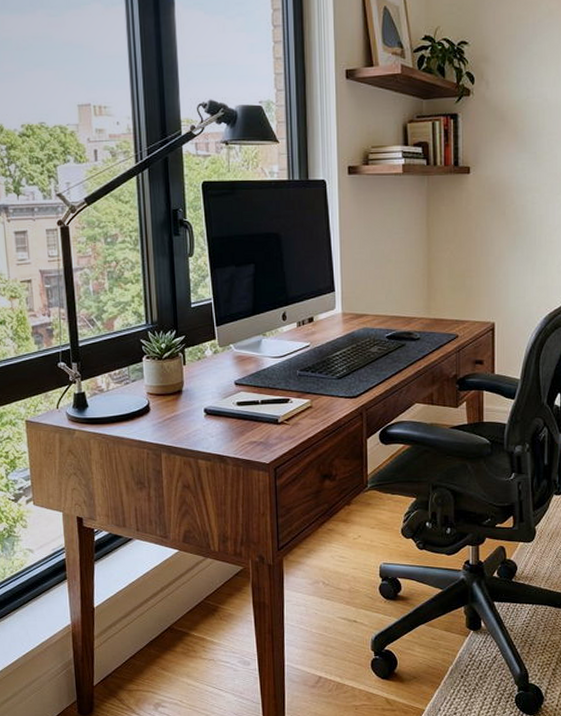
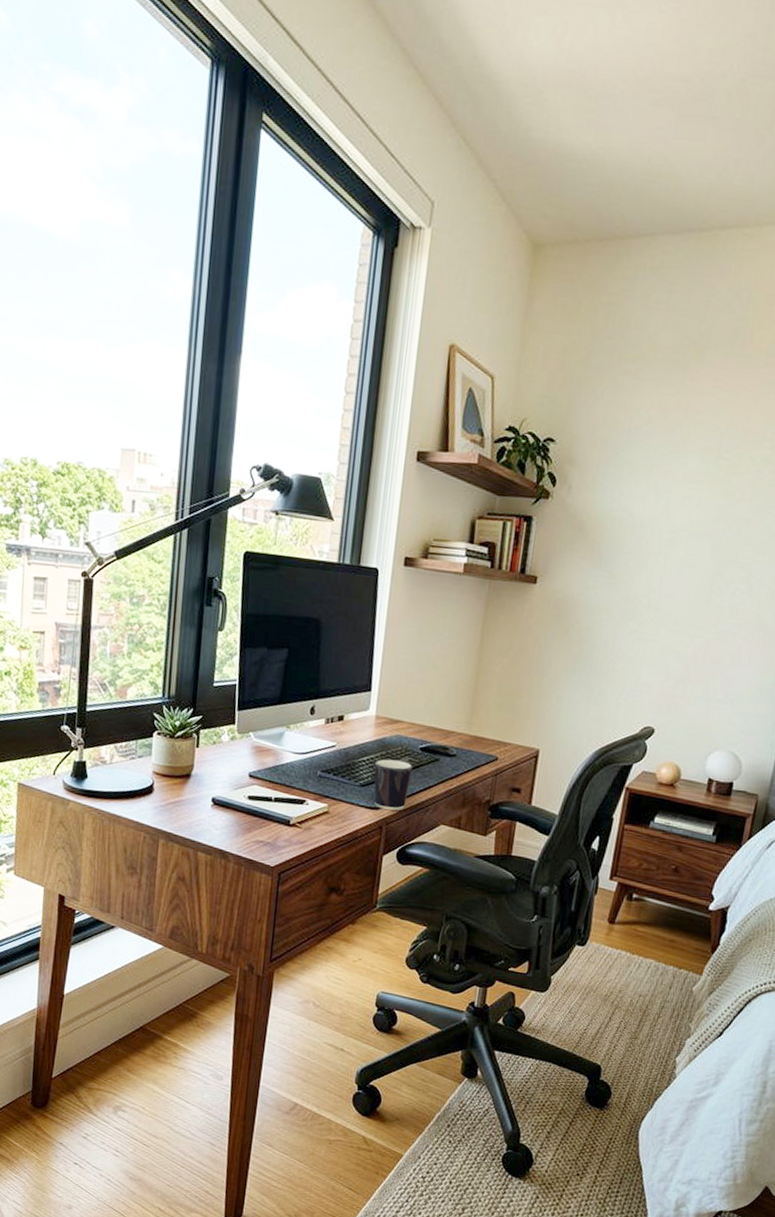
mug: none [348,351,383,397] -> present [373,759,413,811]

